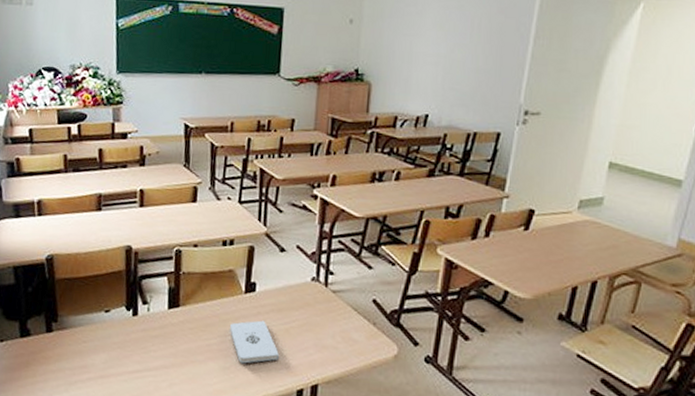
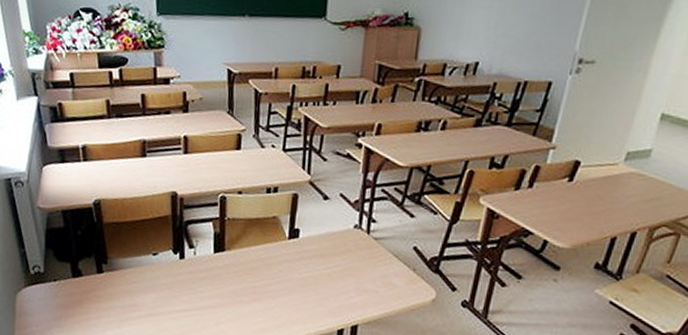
notepad: present [230,320,279,364] -> none [274,265,321,305]

